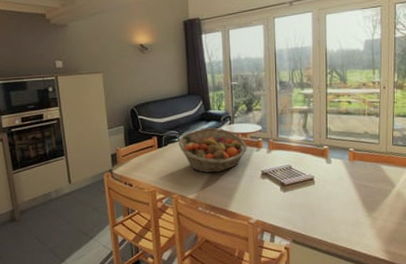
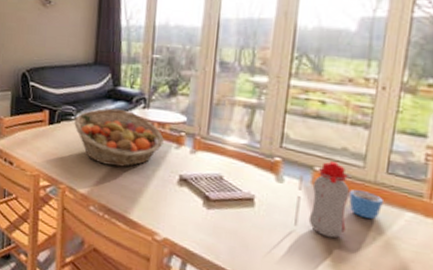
water bottle: none [341,143,373,196] -> present [294,161,350,239]
mug: none [373,160,393,179] -> present [349,190,383,220]

